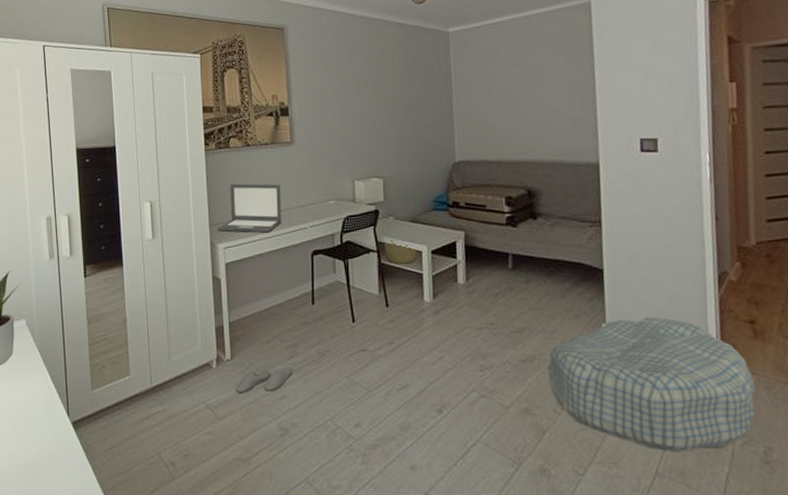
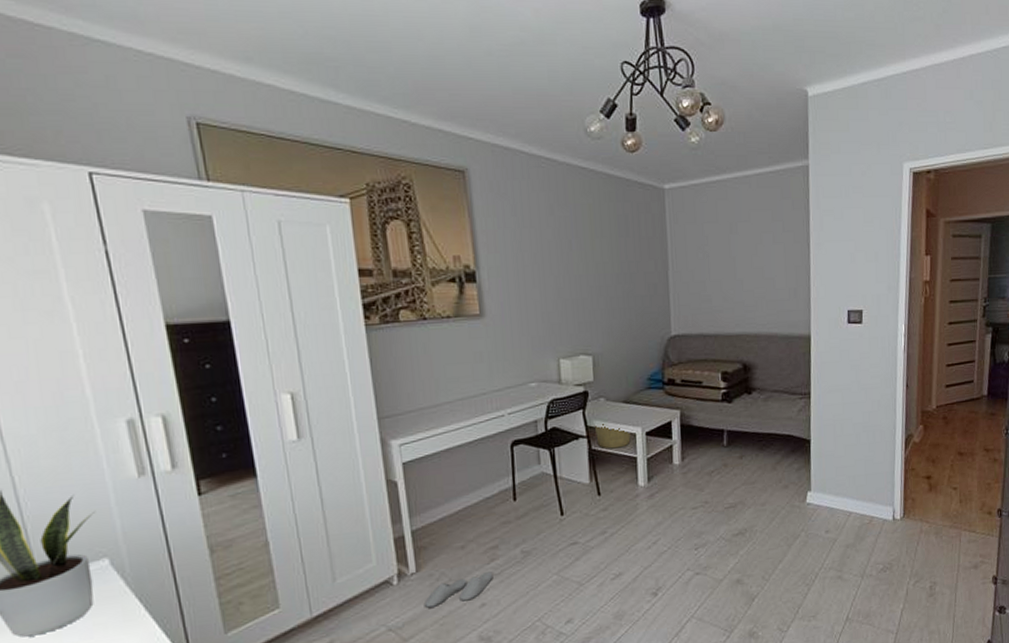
laptop: present [216,183,282,233] -> none [387,366,473,426]
dog bed: present [547,317,756,451] -> none [758,480,928,599]

